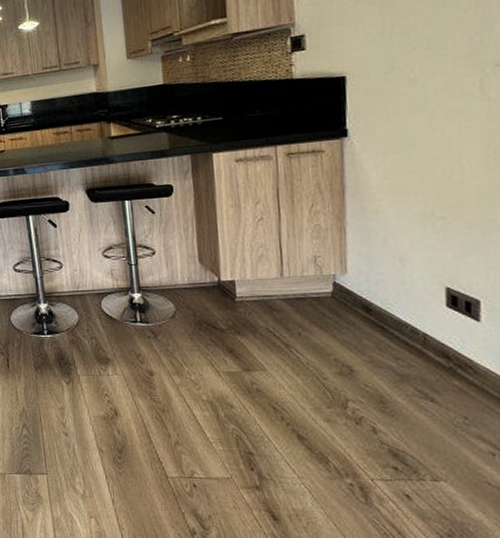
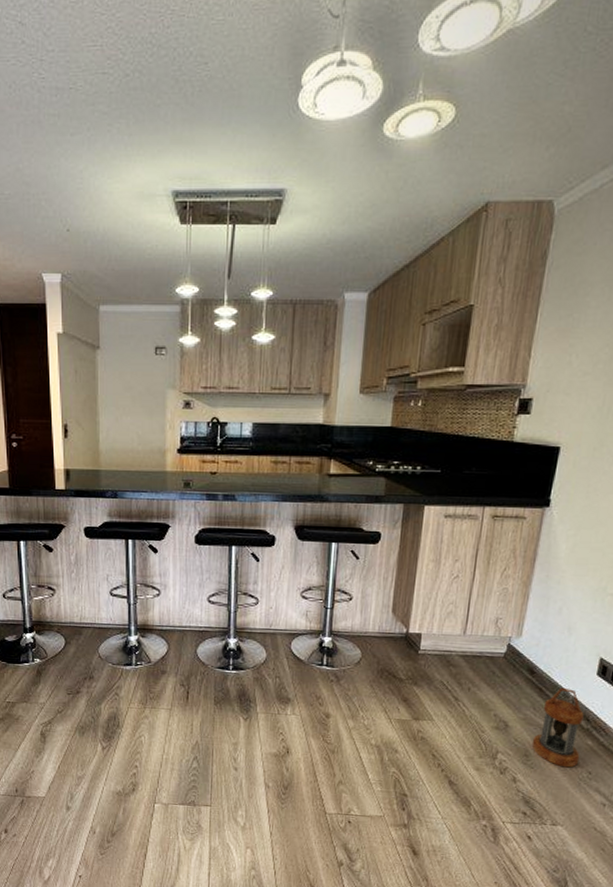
lantern: none [385,323,449,413] -> present [531,687,584,768]

